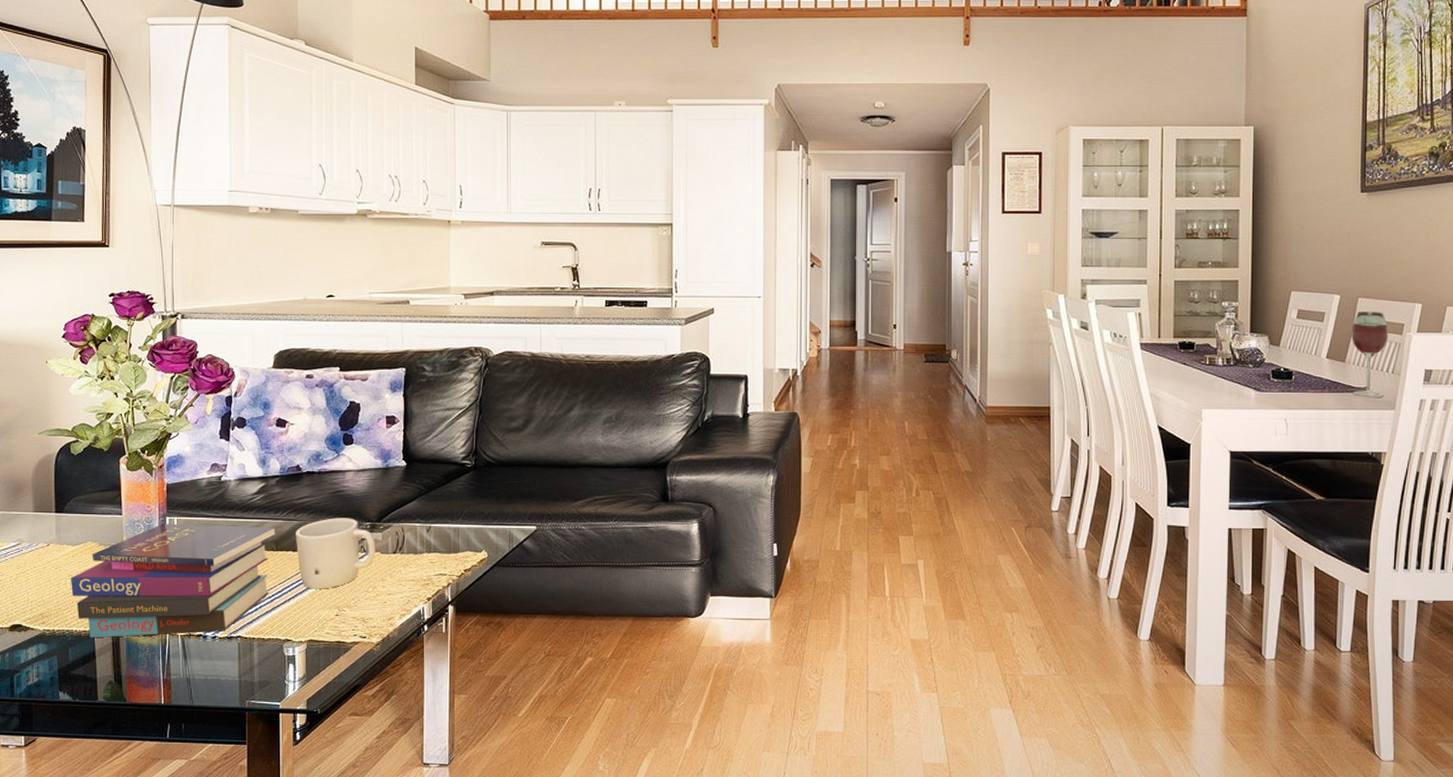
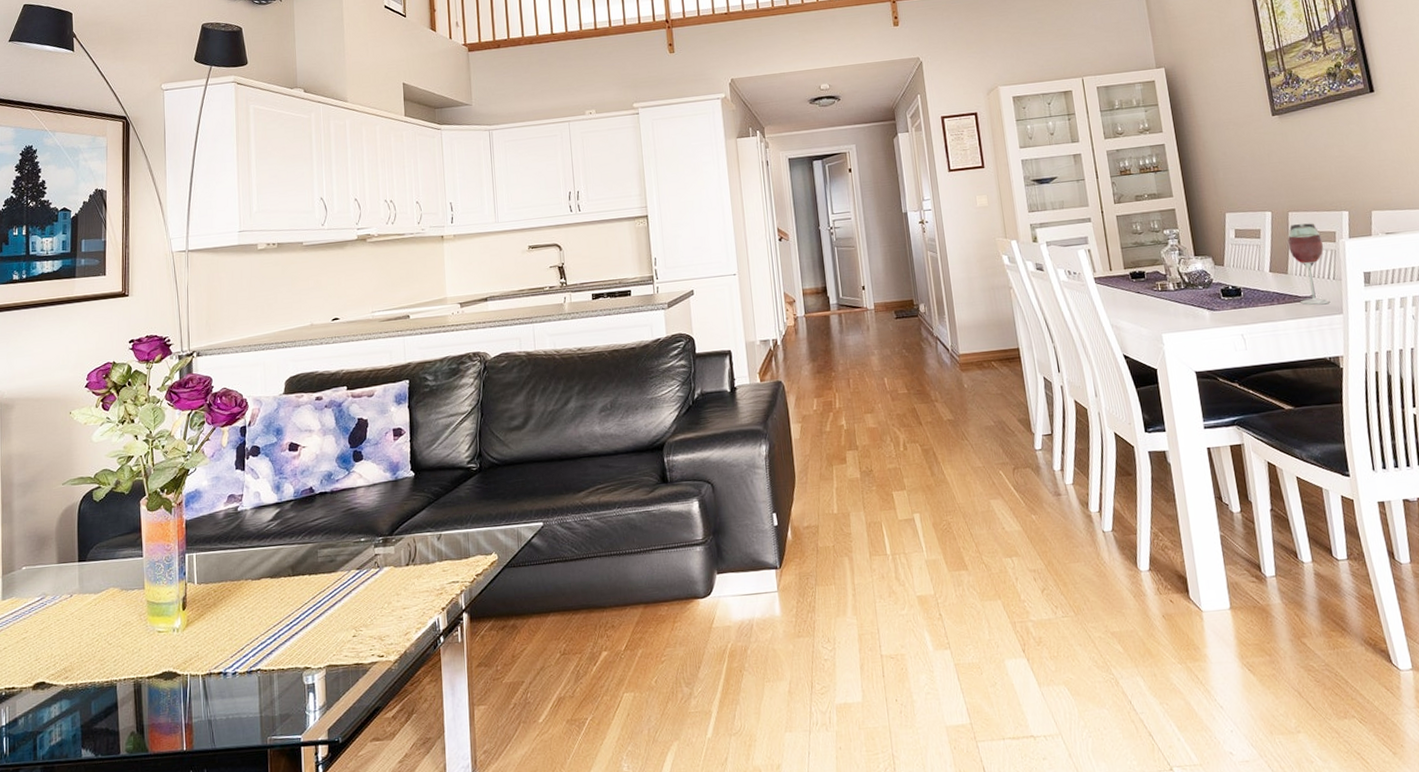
books: present [71,523,275,638] -> none [93,552,291,688]
mug: present [296,518,376,589] -> none [311,534,389,612]

